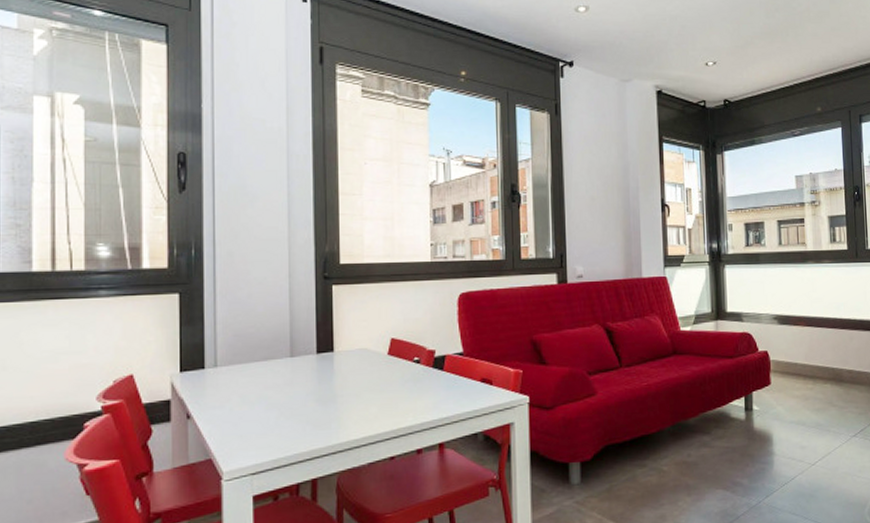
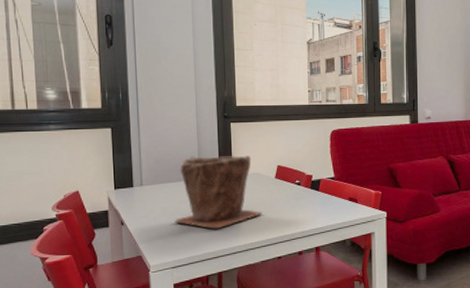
plant pot: none [257,326,371,422] -> present [174,155,263,229]

